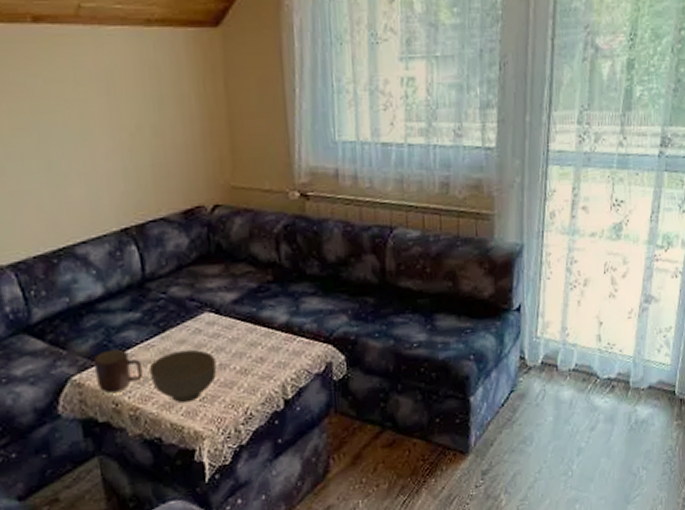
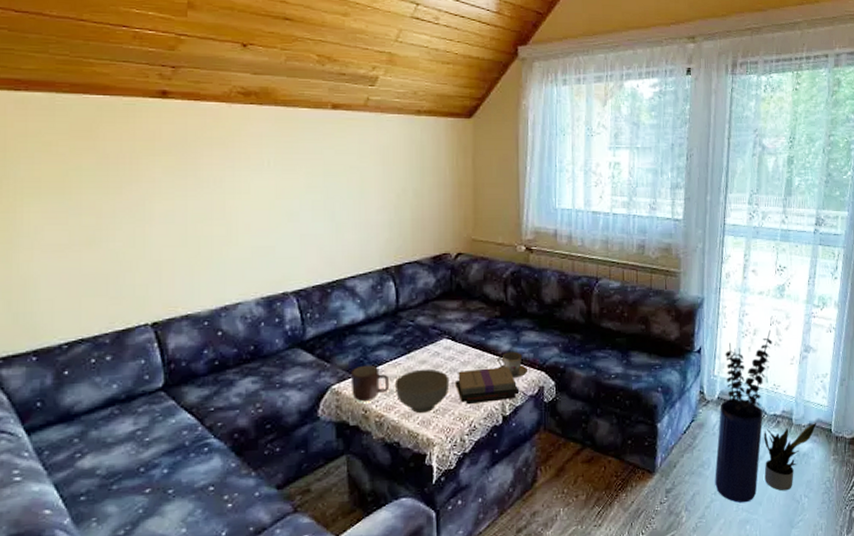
books: none [223,341,303,389] -> present [455,367,520,405]
teacup: none [273,322,312,355] -> present [497,351,529,379]
vase: none [538,278,608,481] -> present [715,330,773,503]
potted plant: none [596,385,658,465] -> present [764,423,817,492]

